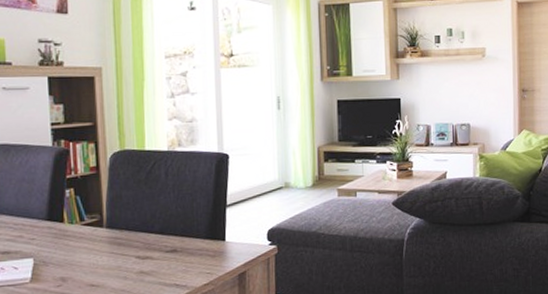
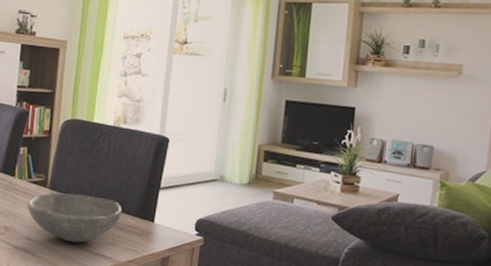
bowl: none [83,226,190,279] -> present [27,192,122,244]

